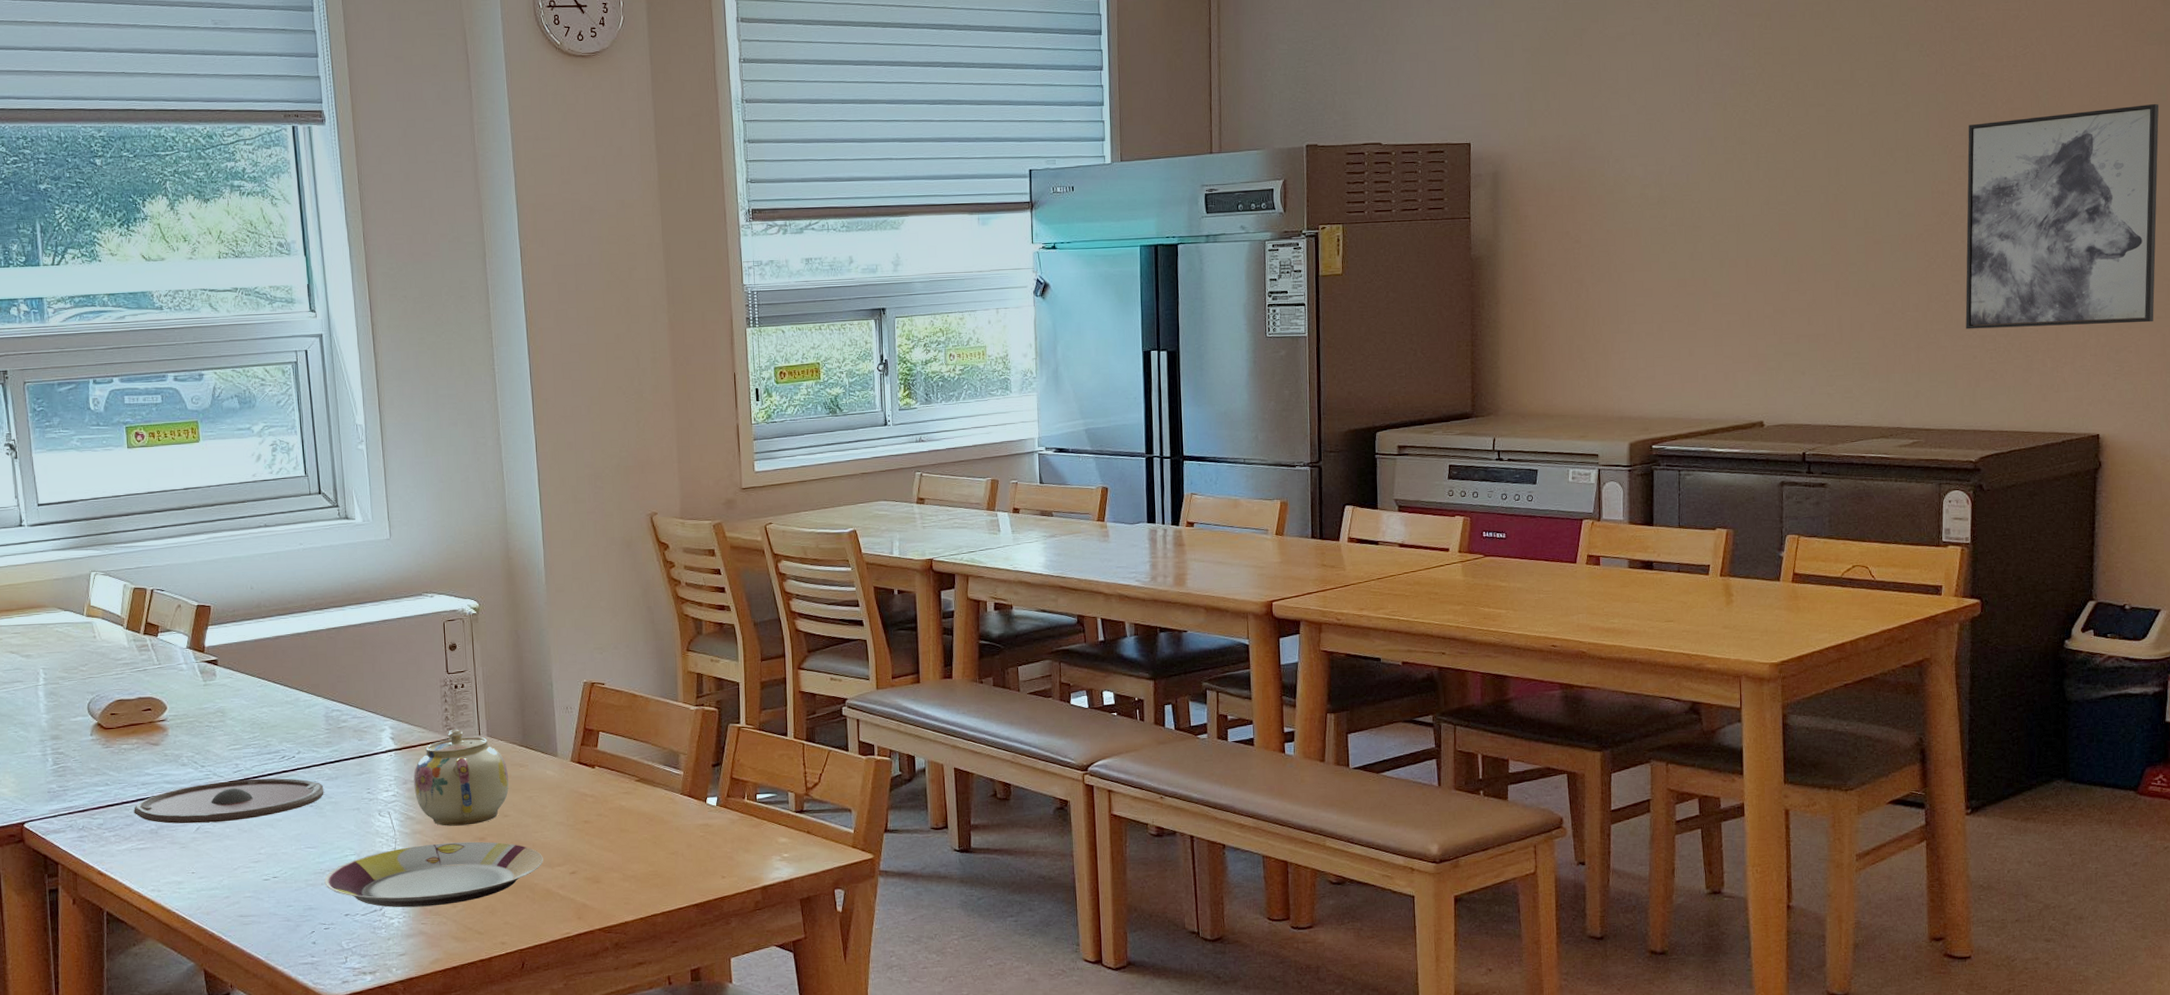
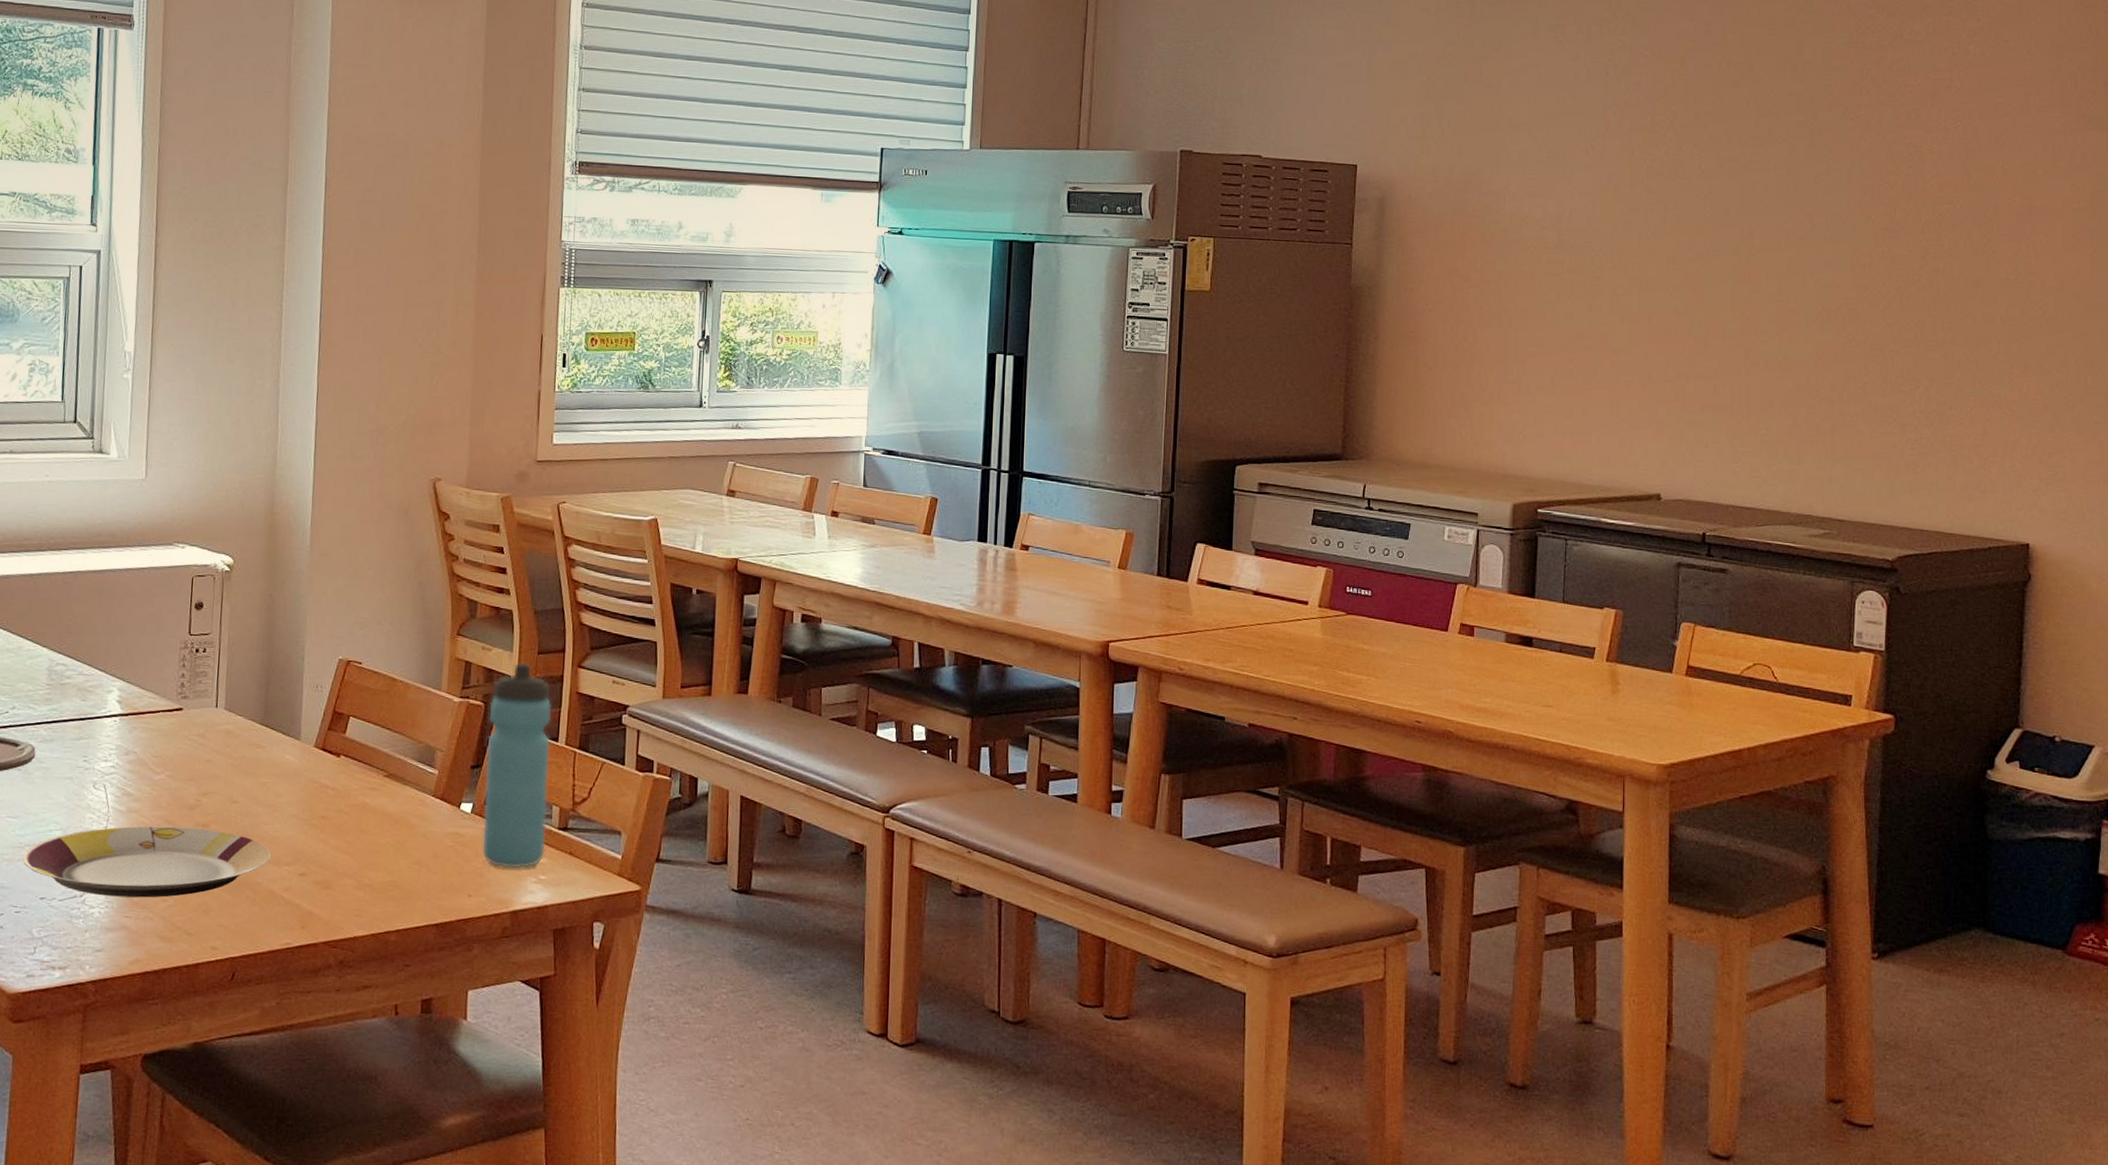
teapot: present [413,729,509,827] -> none [136,698,243,809]
water bottle: none [723,669,786,850] -> present [483,663,552,869]
wall art: present [1965,103,2159,329] -> none [1885,192,2100,427]

